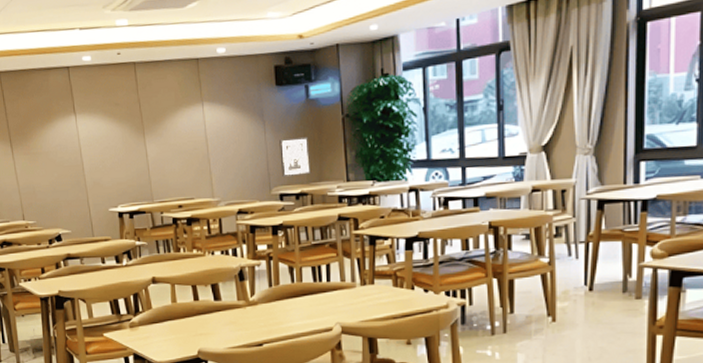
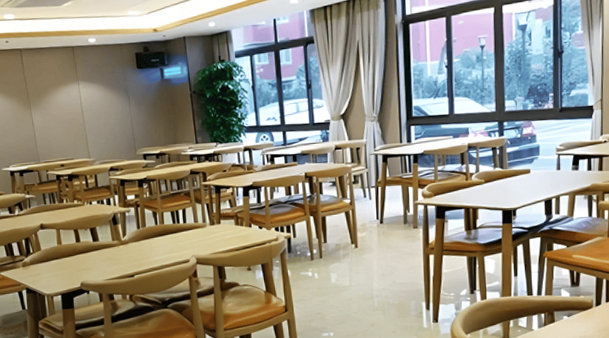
wall art: present [279,136,310,178] -> none [141,108,167,141]

